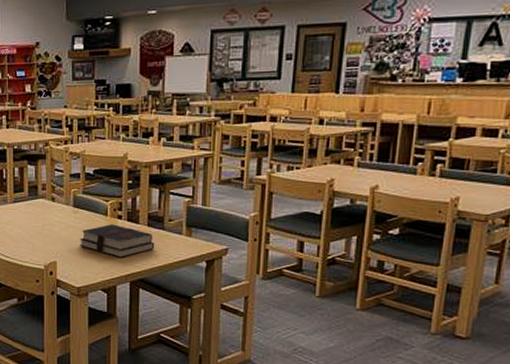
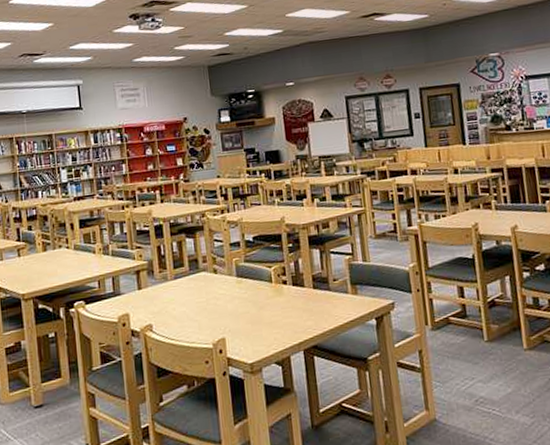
hardback book: present [80,224,155,257] -> none [247,290,324,325]

